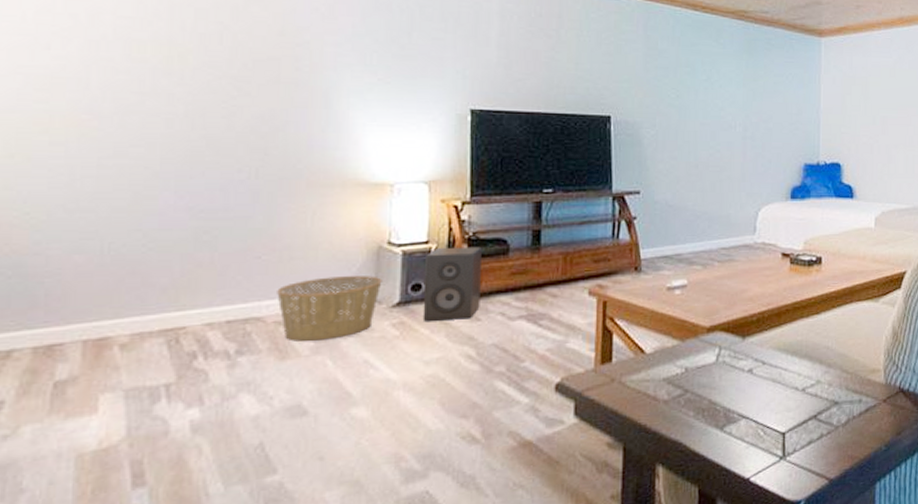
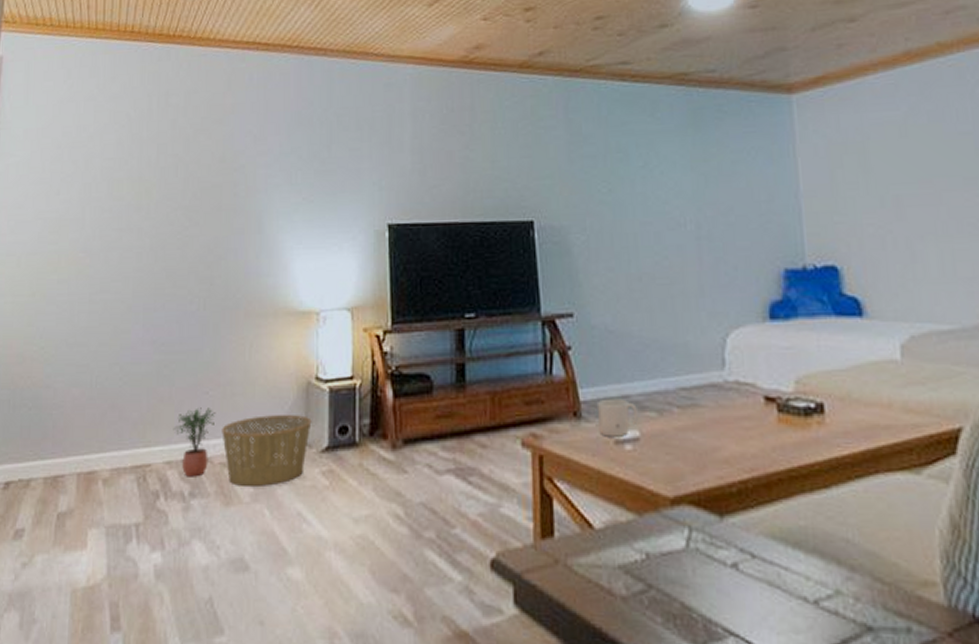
potted plant: none [215,271,268,337] -> present [173,407,215,477]
bookshelf speaker: present [422,246,482,321] -> none [350,383,406,471]
mug: none [655,256,687,285] -> present [598,398,638,437]

